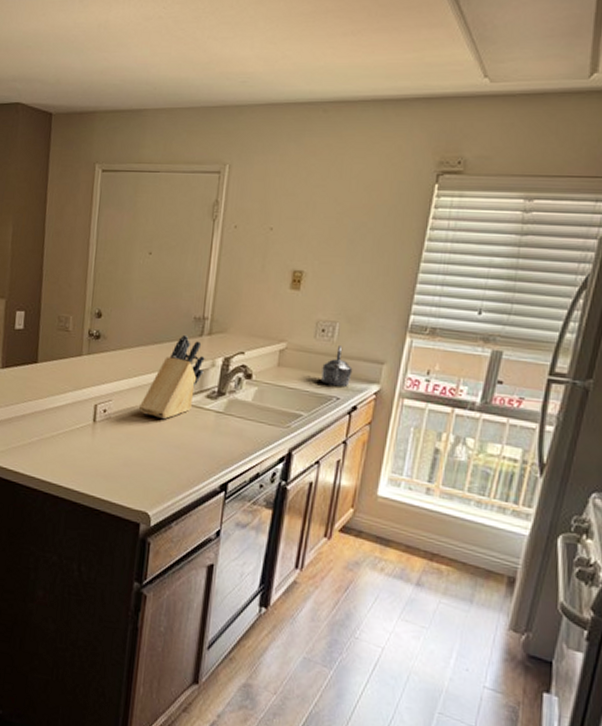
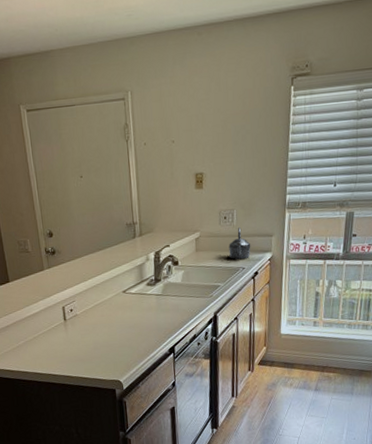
knife block: present [138,334,205,419] -> none [97,239,142,308]

